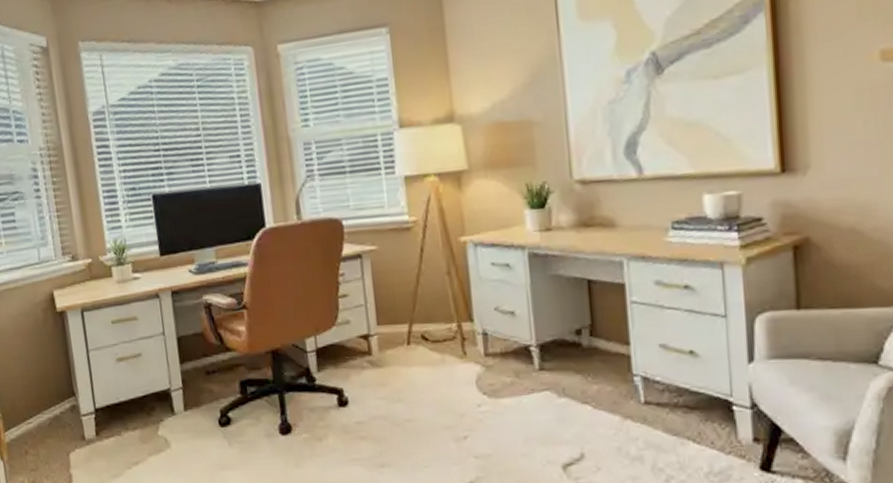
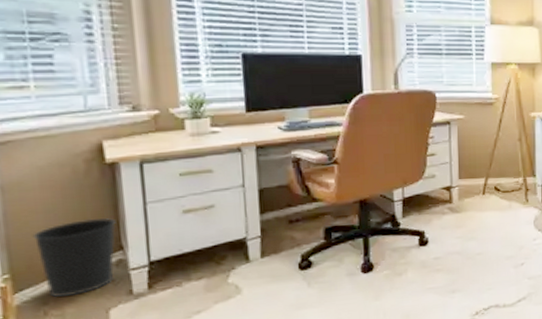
wastebasket: none [13,364,71,438] -> present [32,218,116,298]

